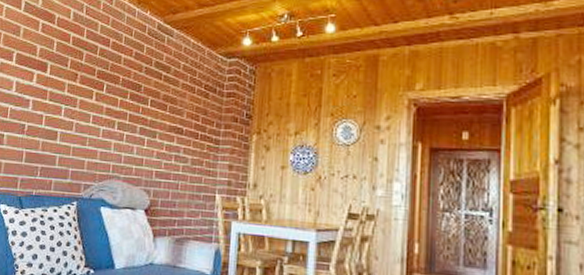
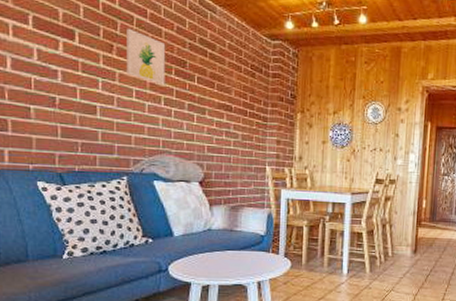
wall art: none [86,57,124,109] -> present [126,28,166,85]

